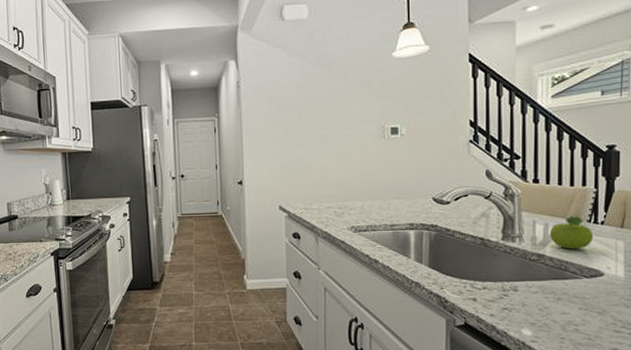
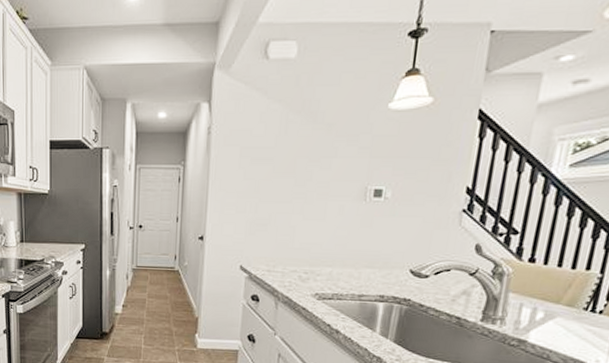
fruit: present [549,216,594,250] -> none [536,302,588,339]

